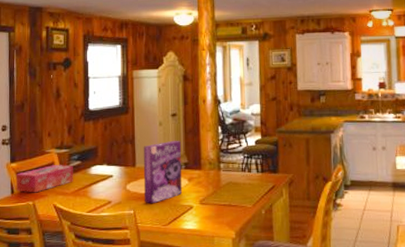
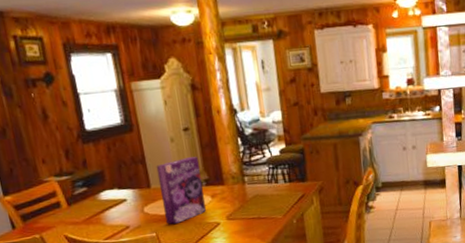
tissue box: present [16,165,73,193] -> none [14,192,82,226]

